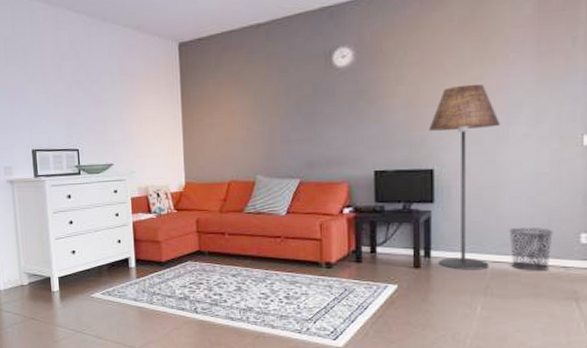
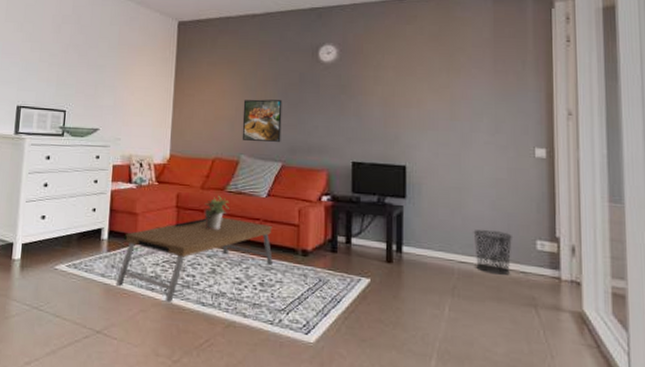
coffee table: none [148,237,297,321] -> present [116,216,273,304]
potted plant: none [224,216,249,250] -> present [204,194,229,230]
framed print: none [254,114,297,160] -> present [242,99,282,142]
floor lamp: present [428,83,501,270] -> none [401,91,465,270]

